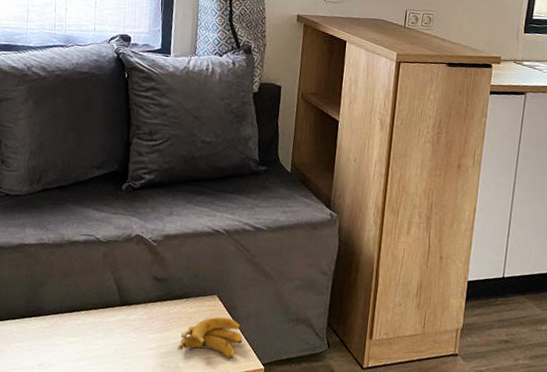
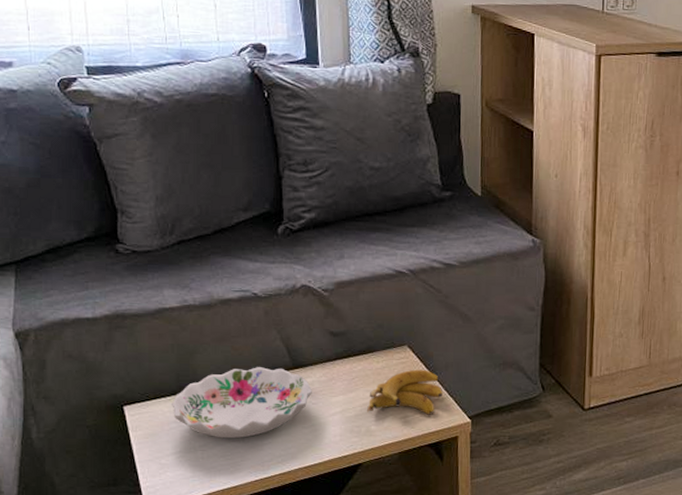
decorative bowl: none [19,301,134,362] -> present [172,367,312,439]

